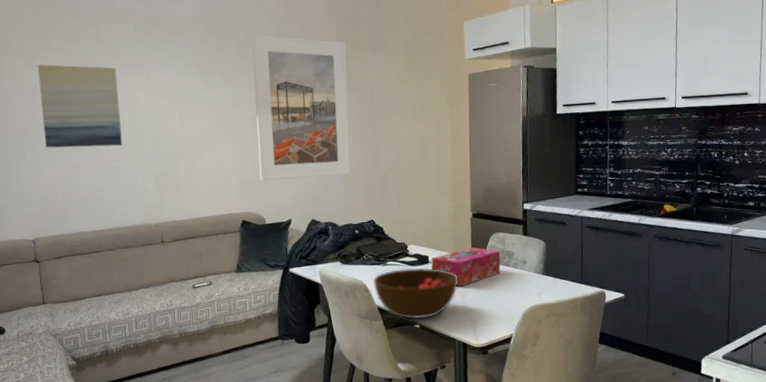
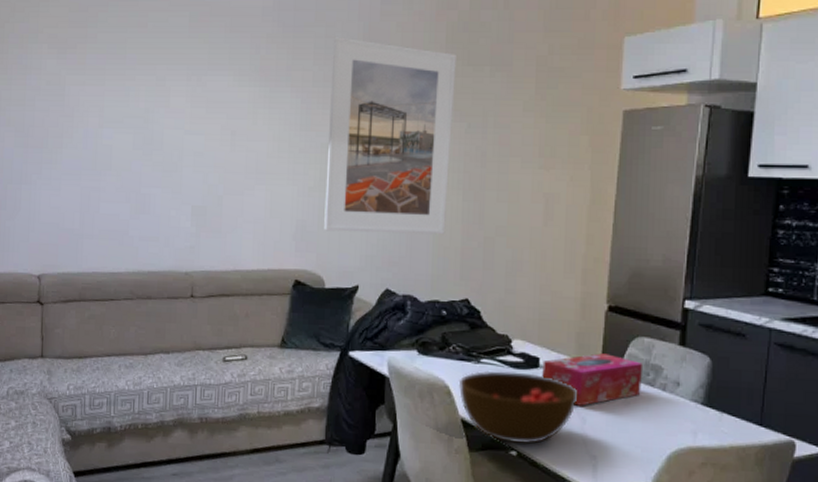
wall art: present [38,64,122,148] -> none [66,57,161,168]

